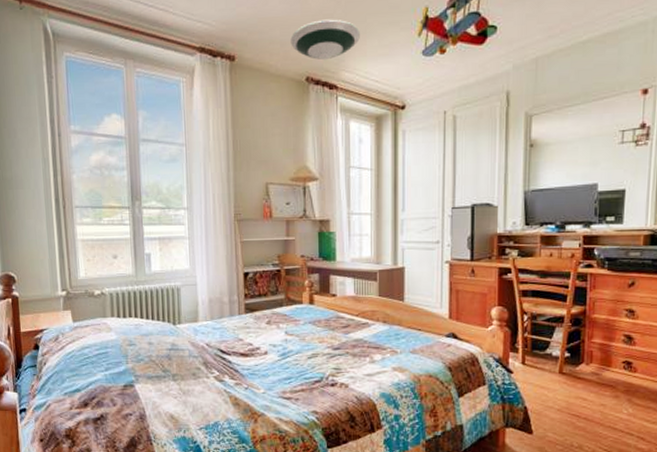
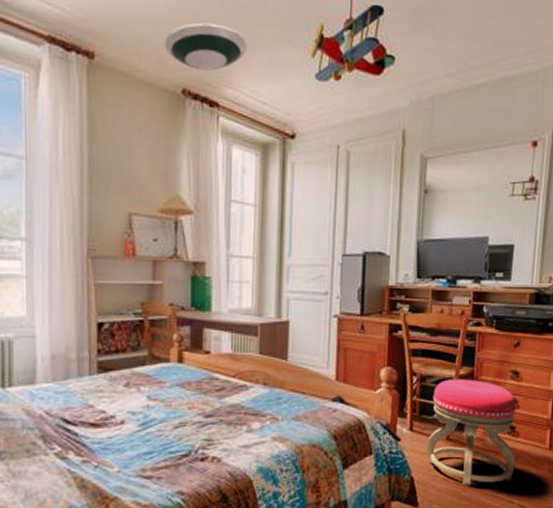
stool: none [539,317,633,417] -> present [426,379,517,487]

